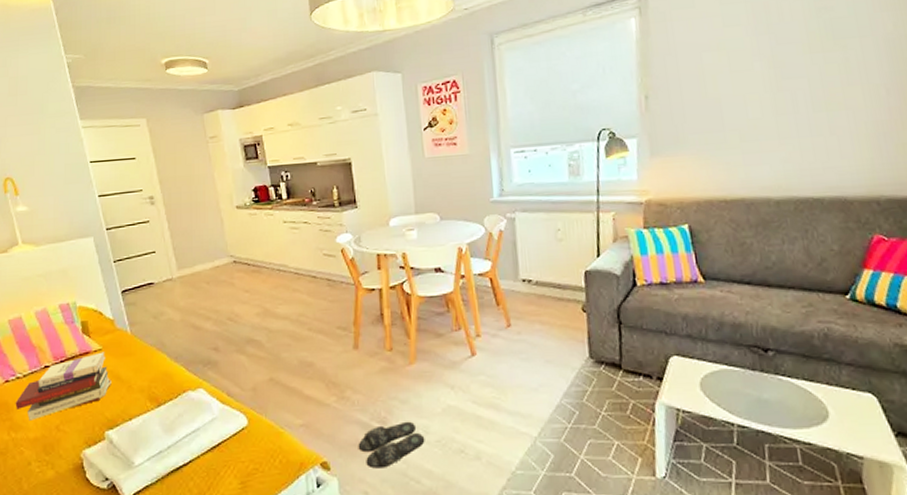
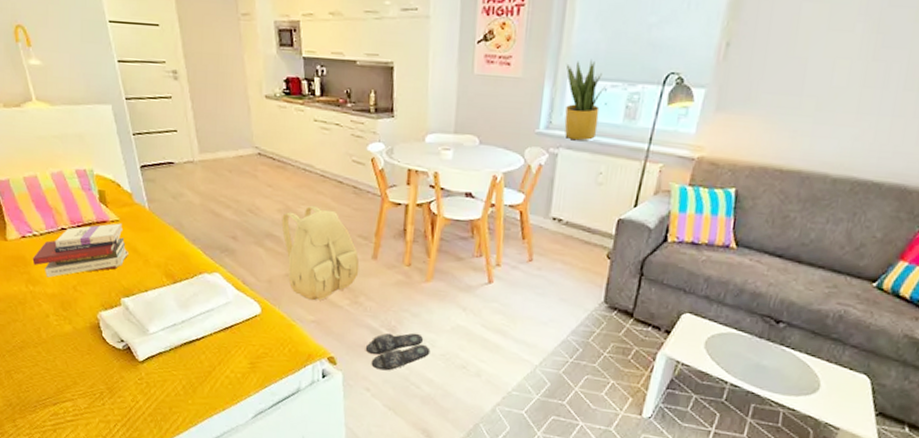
backpack: none [261,304,342,403] -> present [281,205,360,301]
planter: none [508,128,548,204] -> present [564,58,606,141]

